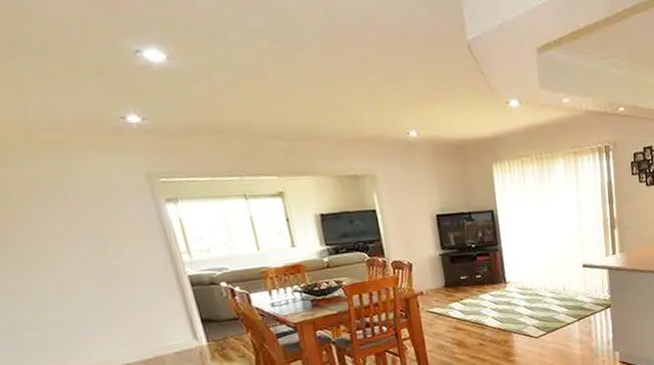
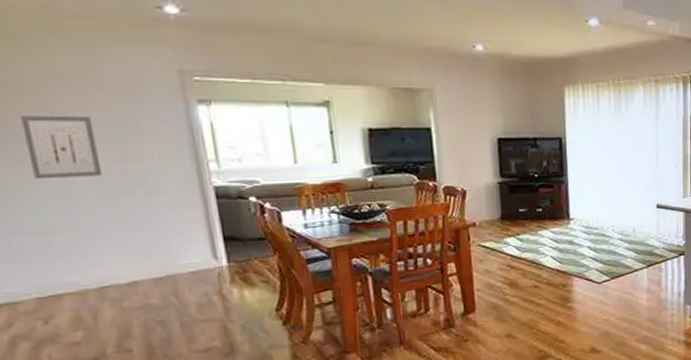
wall art: none [10,221,89,280] -> present [20,115,103,180]

